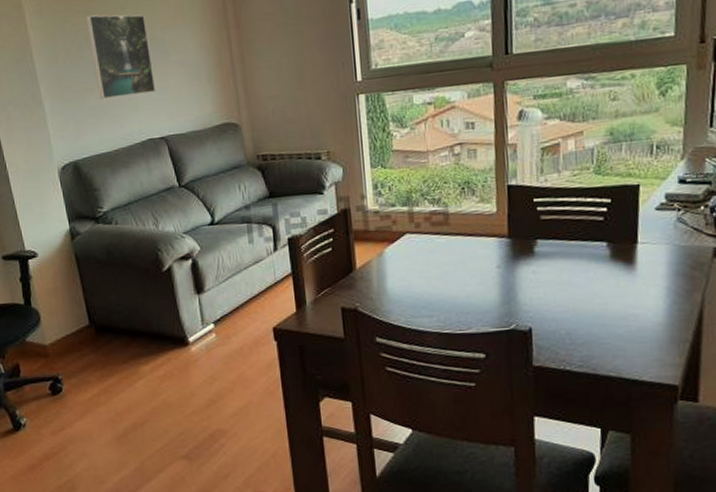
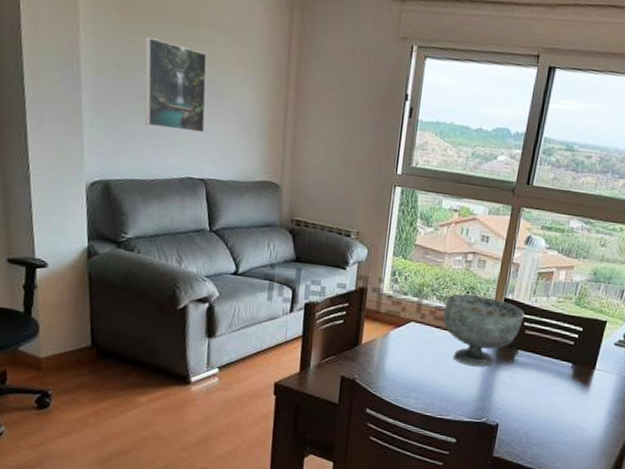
decorative bowl: none [440,188,536,269] -> present [443,293,525,367]

